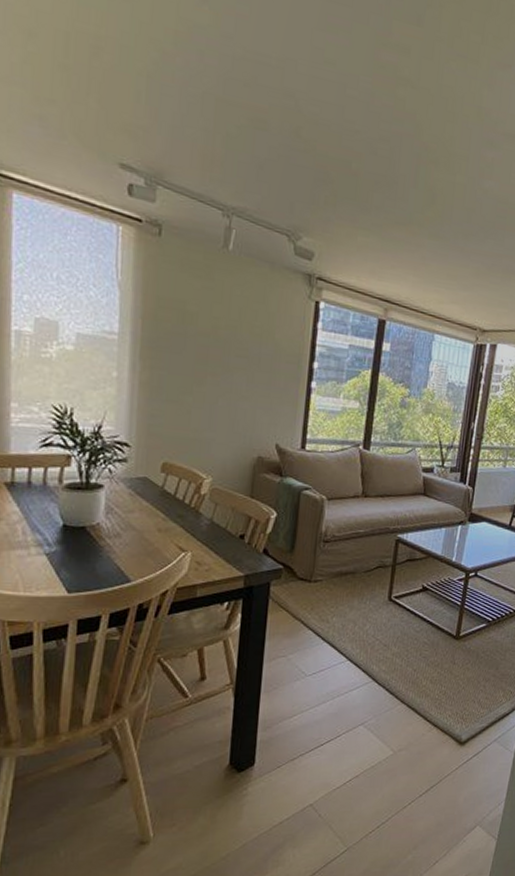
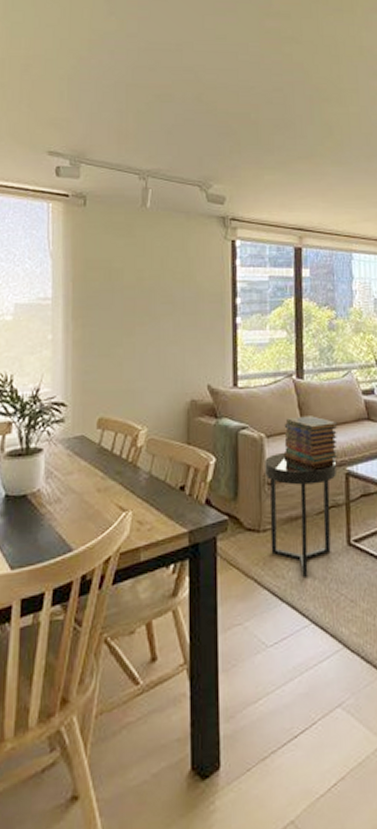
side table: none [319,515,390,623] -> present [265,452,338,577]
book stack: none [341,484,396,531] -> present [283,416,338,467]

